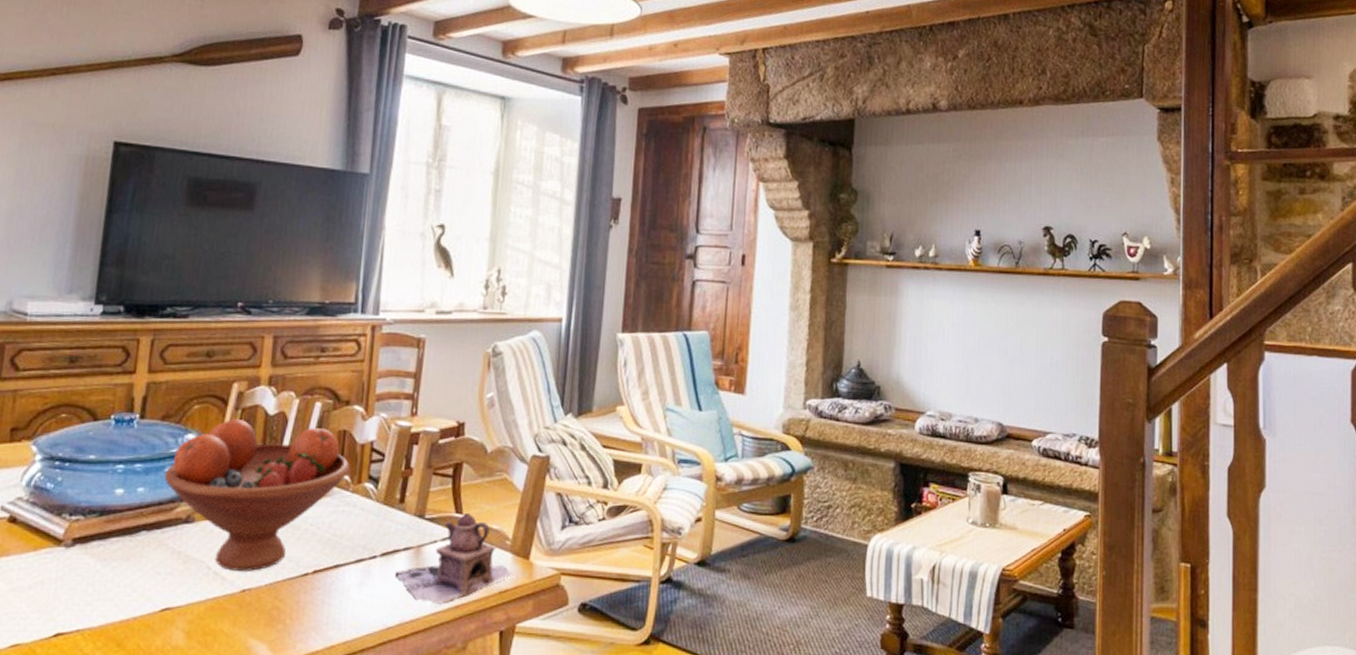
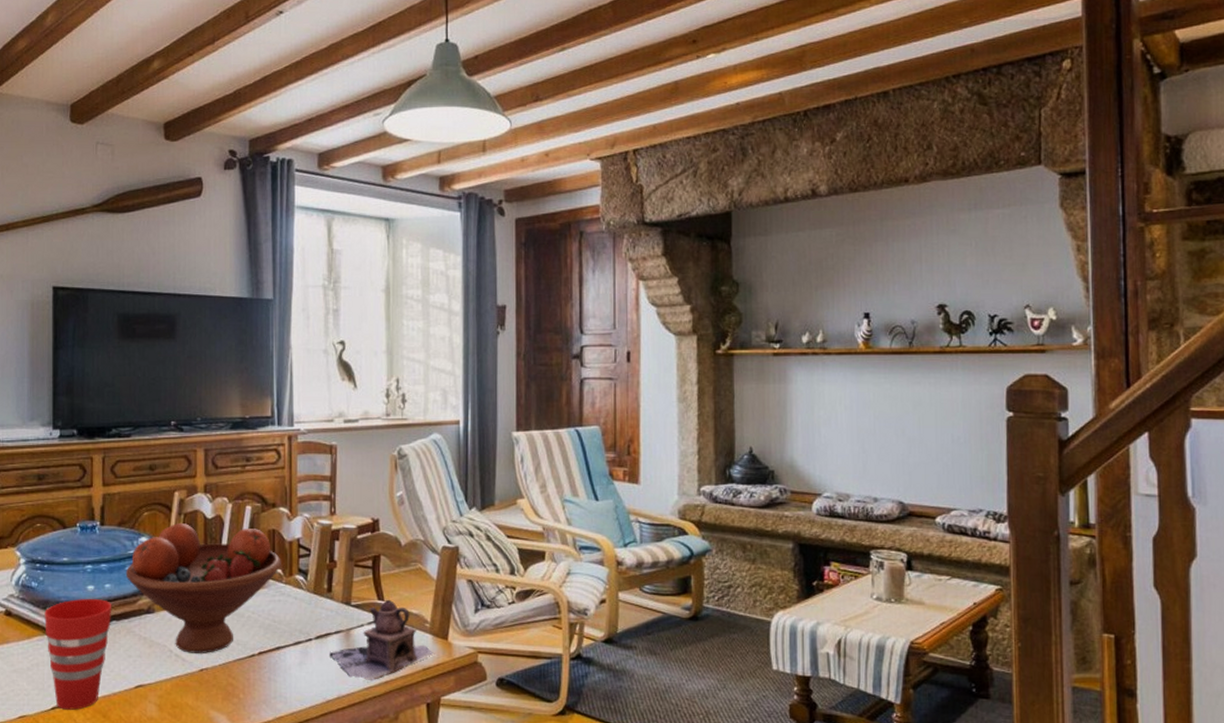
cup: none [57,504,144,637] -> present [44,599,112,710]

